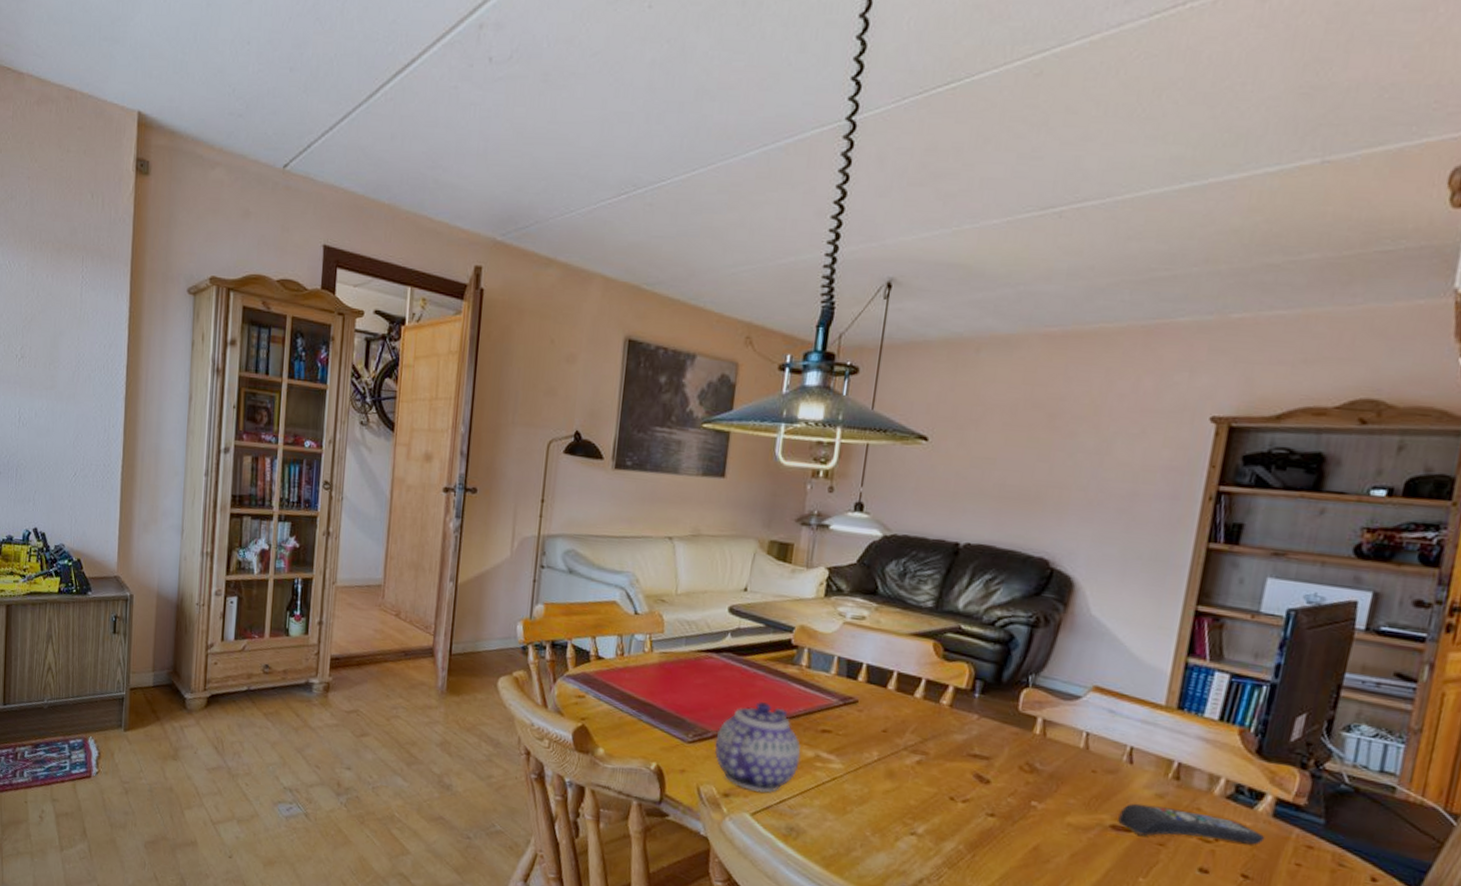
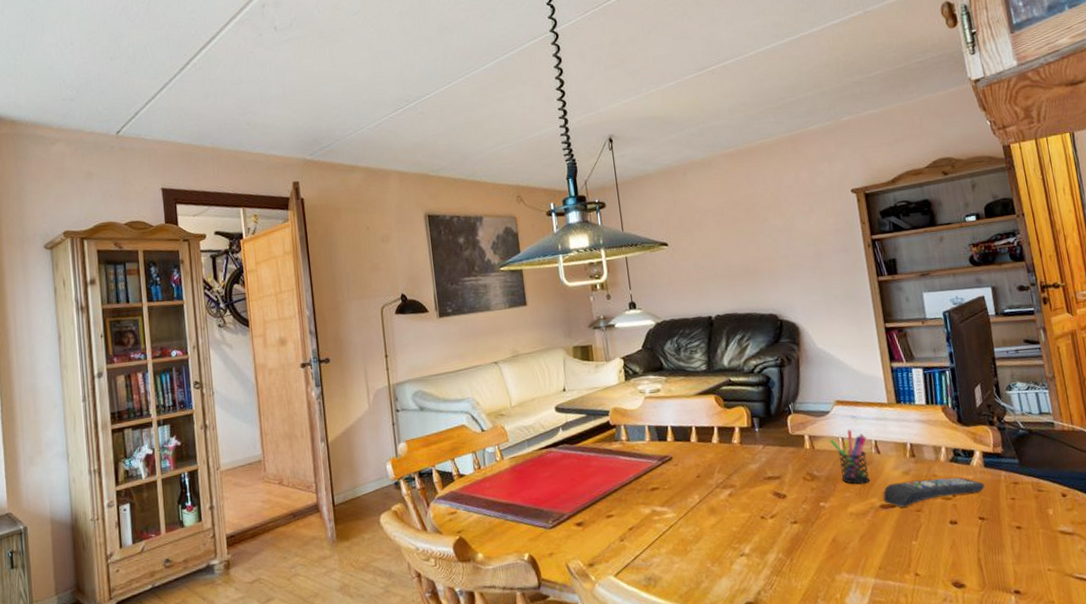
teapot: present [714,702,801,793] -> none [571,478,641,555]
pen holder: none [1068,724,1121,796] -> present [829,429,870,485]

